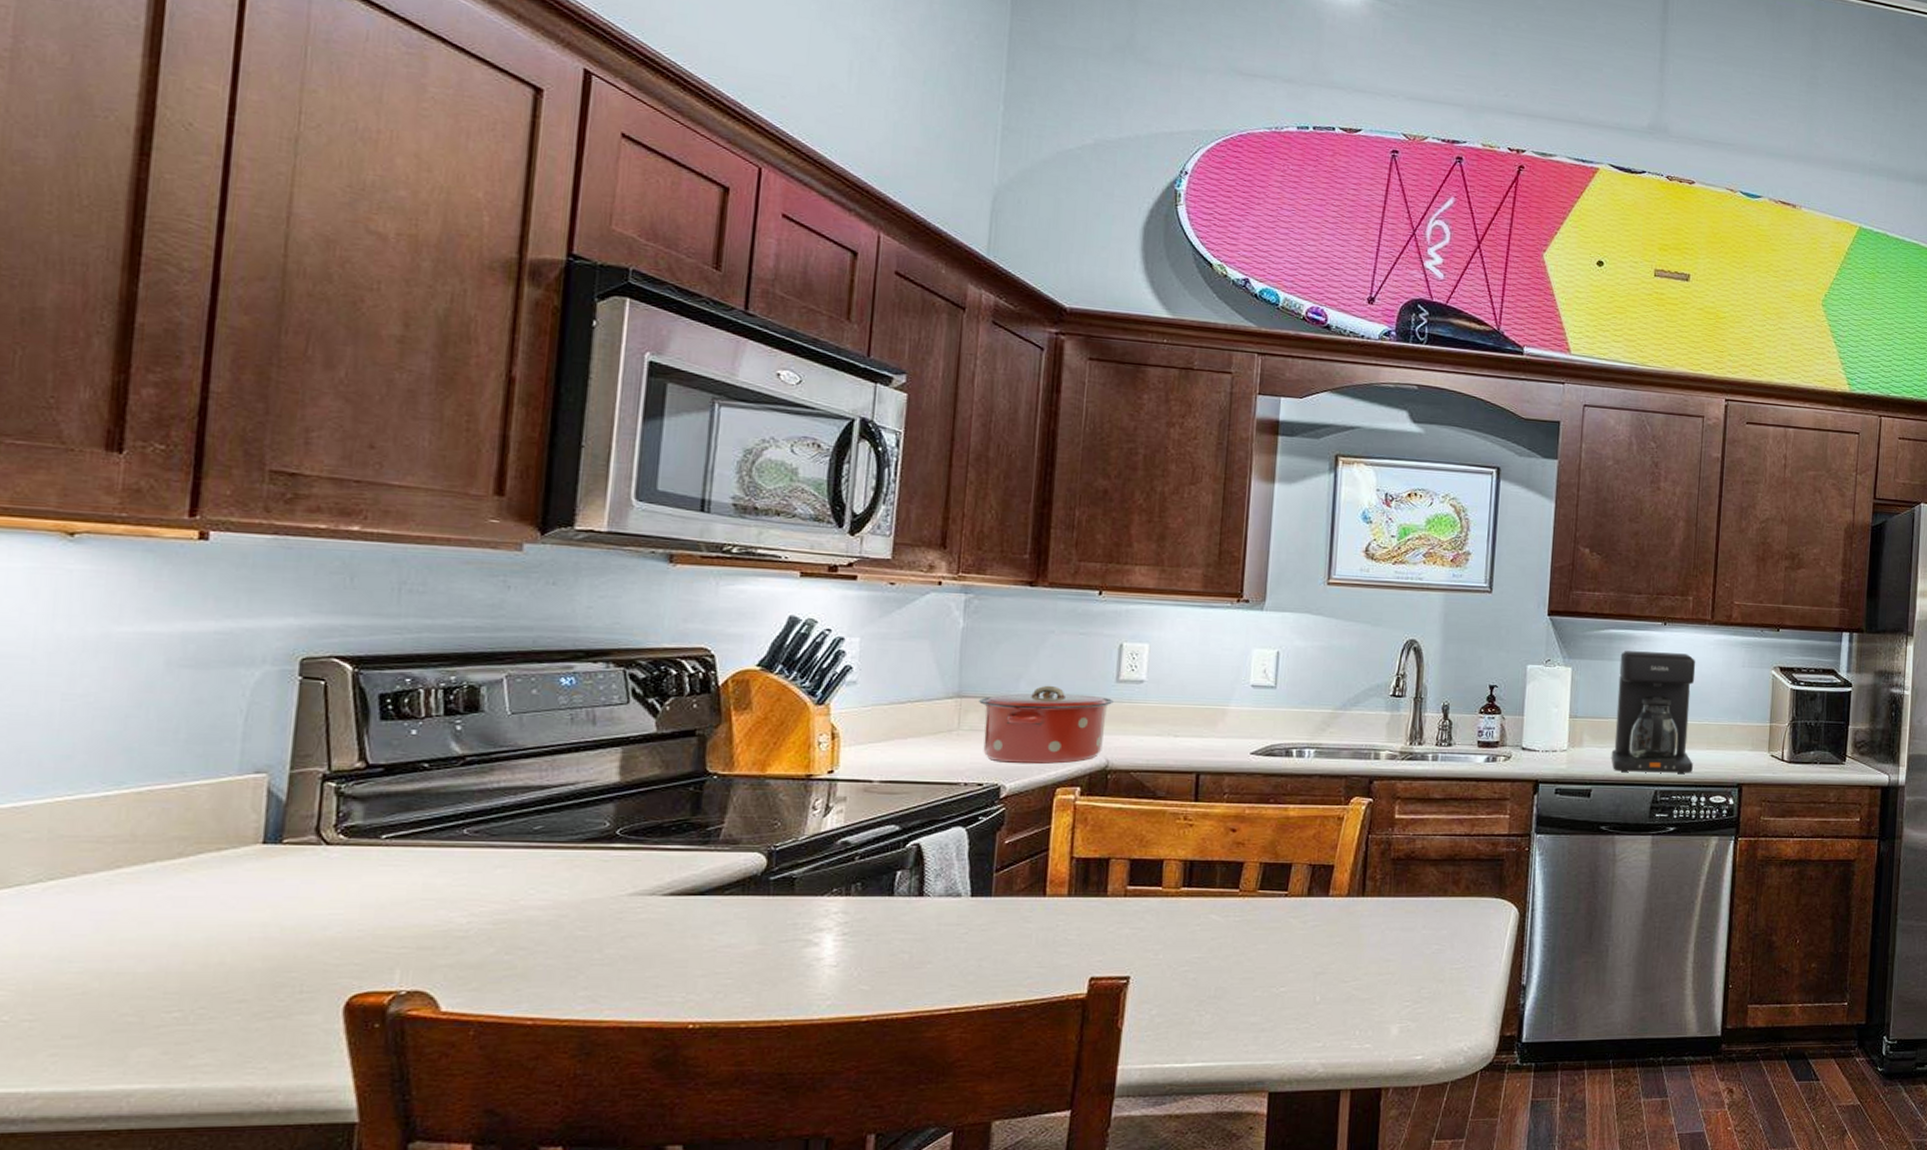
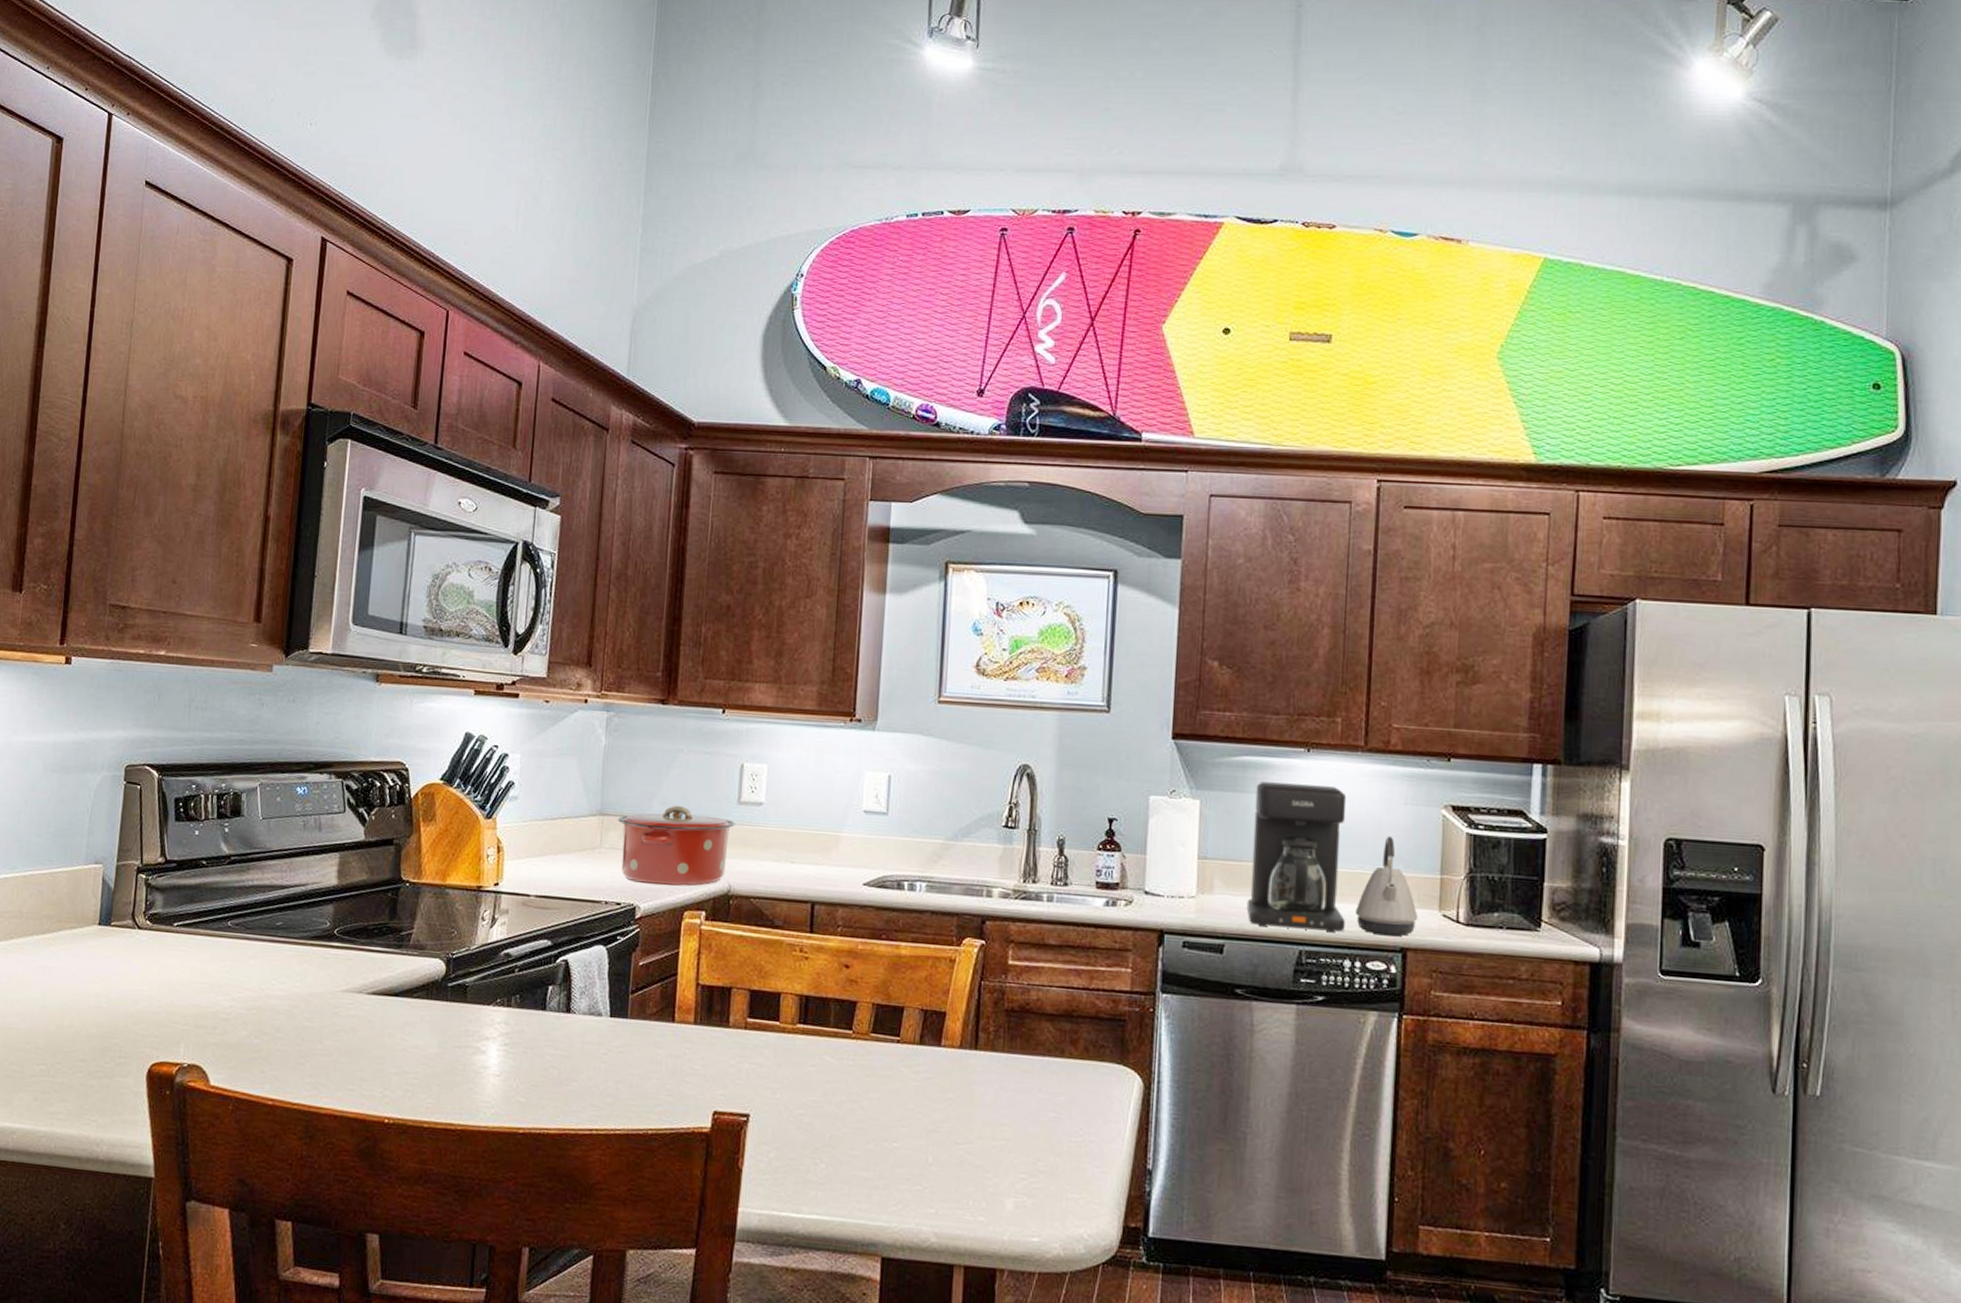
kettle: none [1701,693,1752,775] -> present [1354,835,1419,937]

